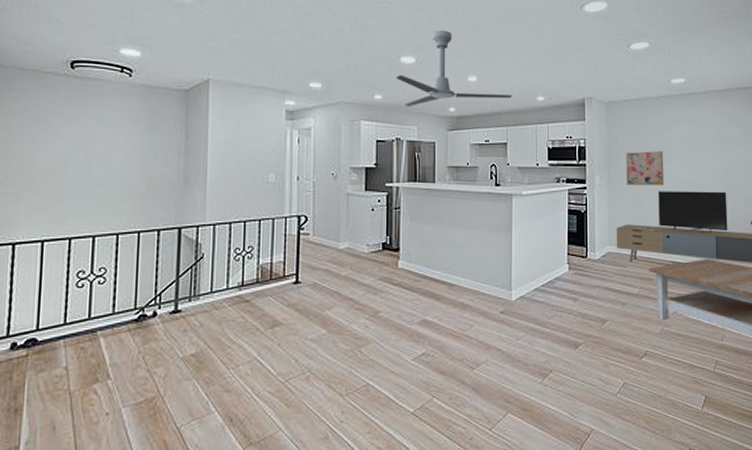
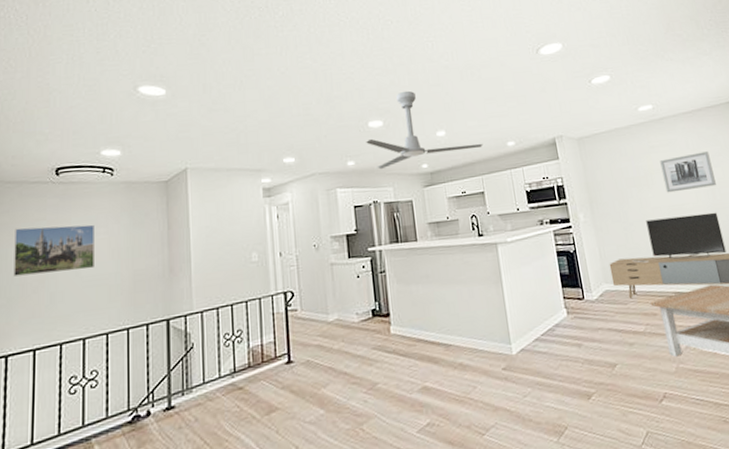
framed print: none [23,118,109,169] -> present [13,224,94,277]
wall art: present [625,150,664,186] -> none [605,178,651,219]
wall art: none [682,132,731,168] -> present [660,151,716,193]

